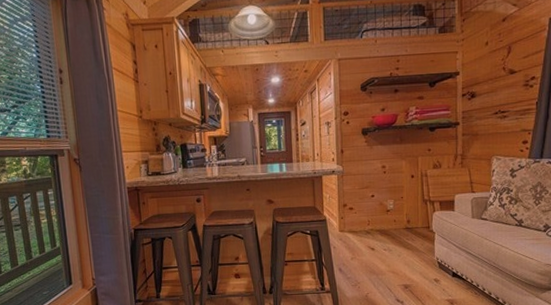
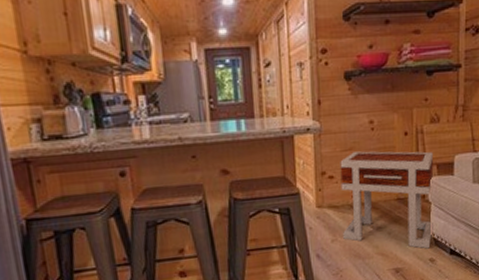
side table: none [358,189,437,271] -> present [340,151,433,249]

